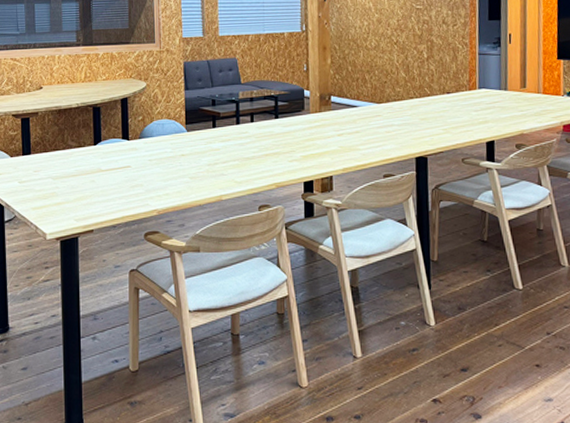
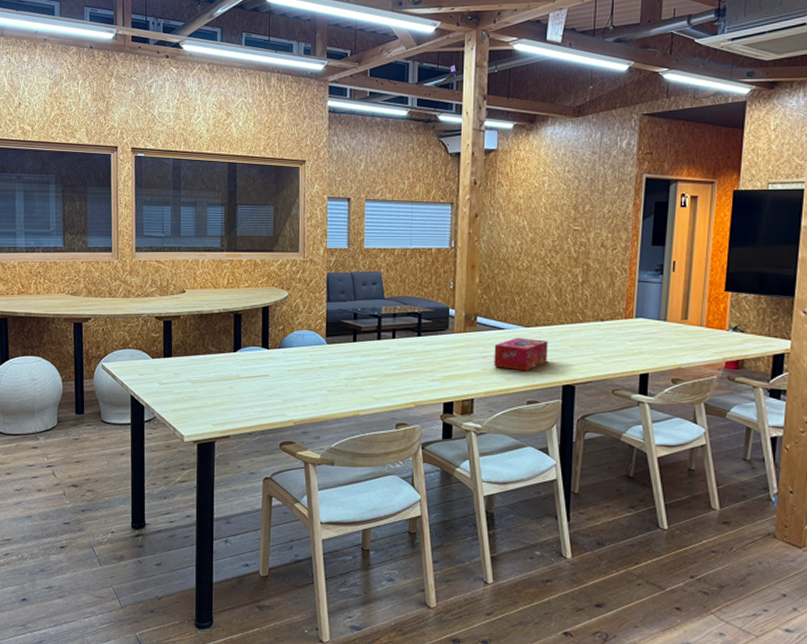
tissue box: none [349,114,400,146] -> present [494,337,548,371]

